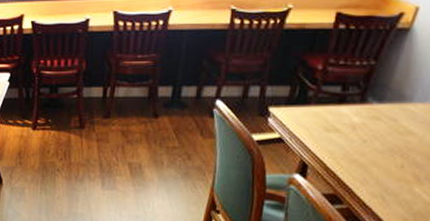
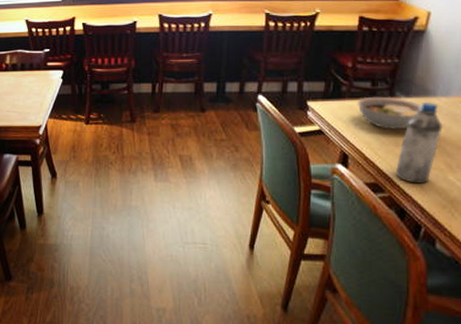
bowl: none [323,102,395,138] -> present [357,96,422,130]
water bottle: none [356,109,416,196] -> present [395,103,443,184]

